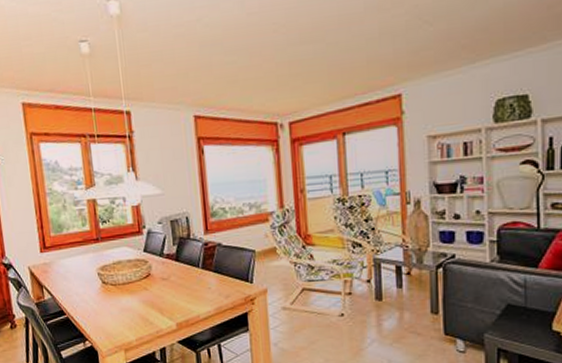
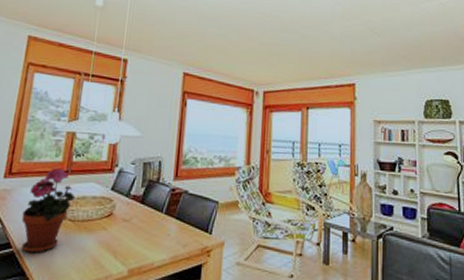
potted plant: none [66,236,112,318] -> present [21,168,76,253]

